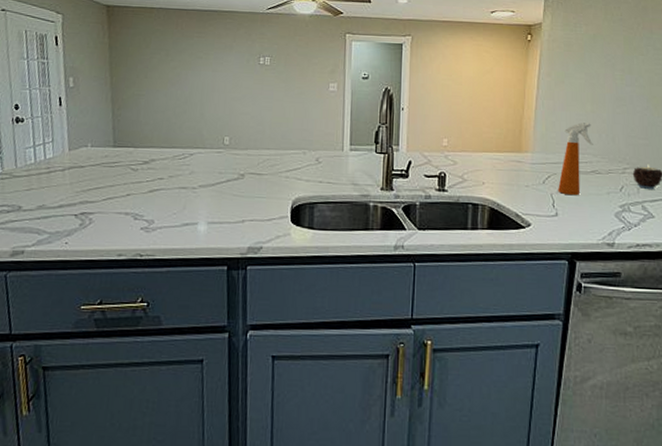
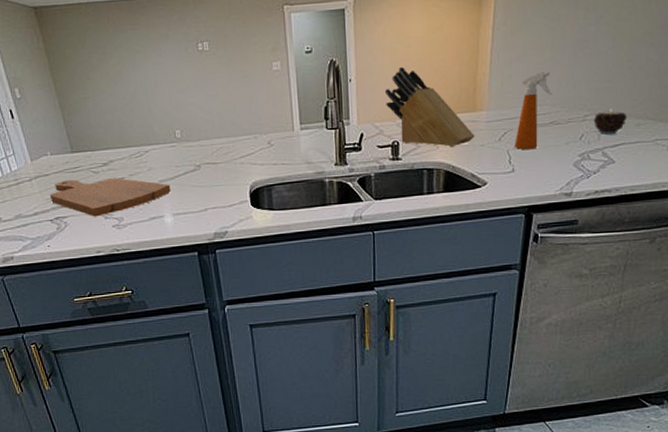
cutting board: none [80,174,210,217] -> present [50,178,171,217]
knife block: none [434,102,520,184] -> present [384,66,475,147]

